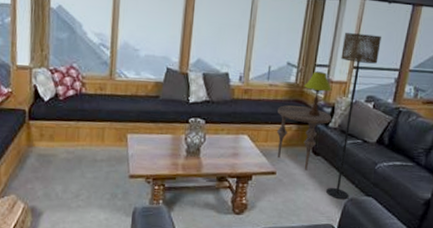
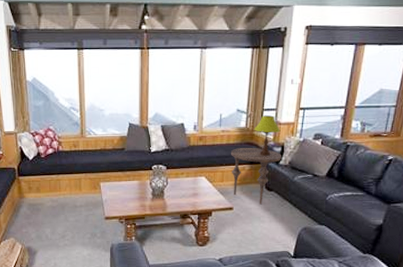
floor lamp: present [326,33,381,200] -> none [281,77,326,229]

